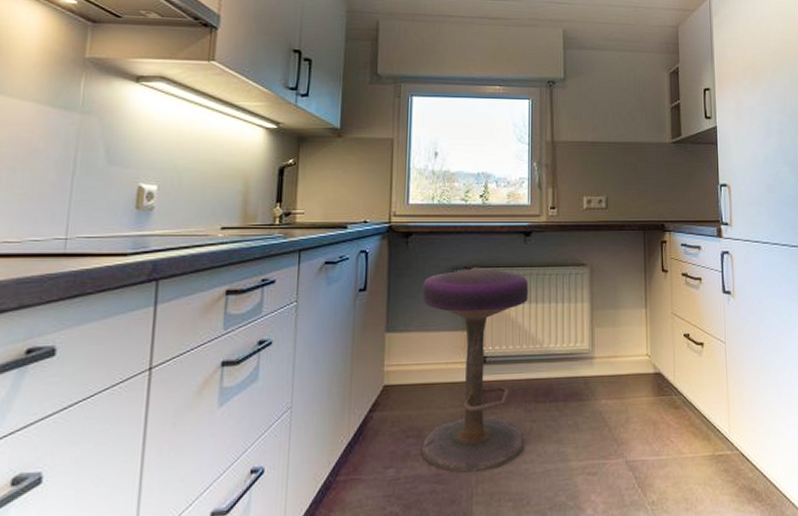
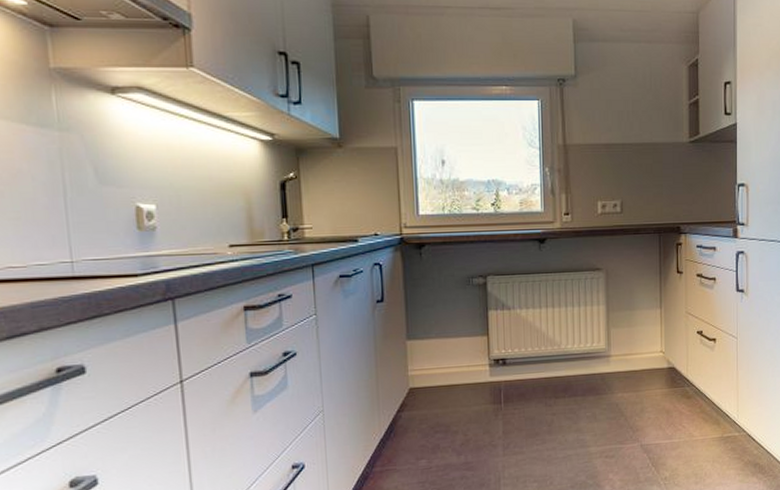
stool: present [421,268,528,473] -> none [439,276,545,461]

